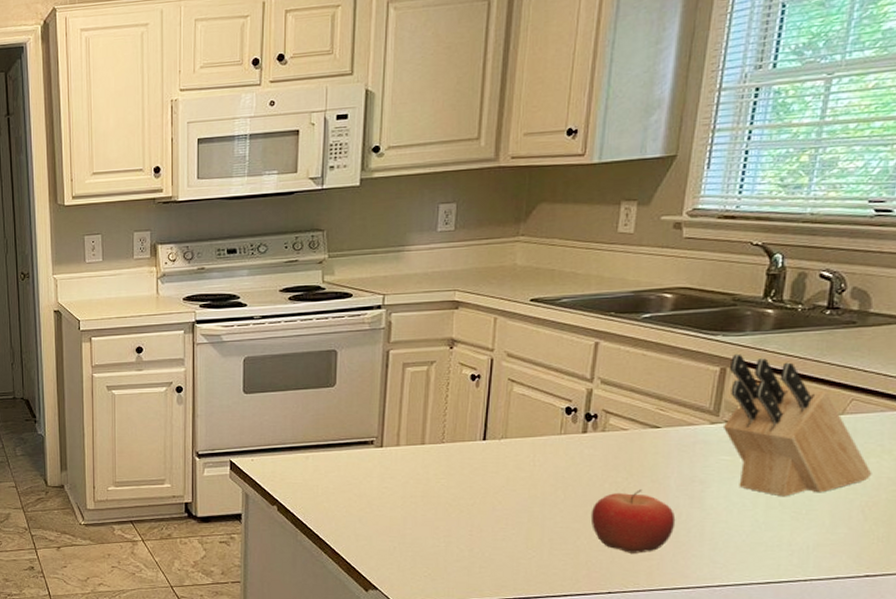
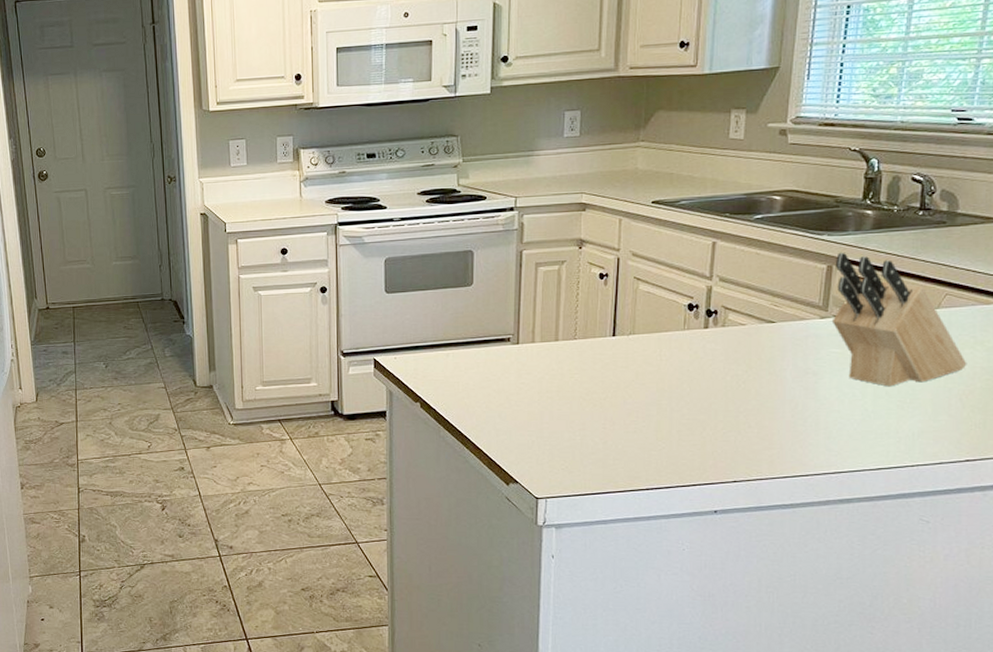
fruit: present [590,489,676,553] -> none [715,381,793,443]

